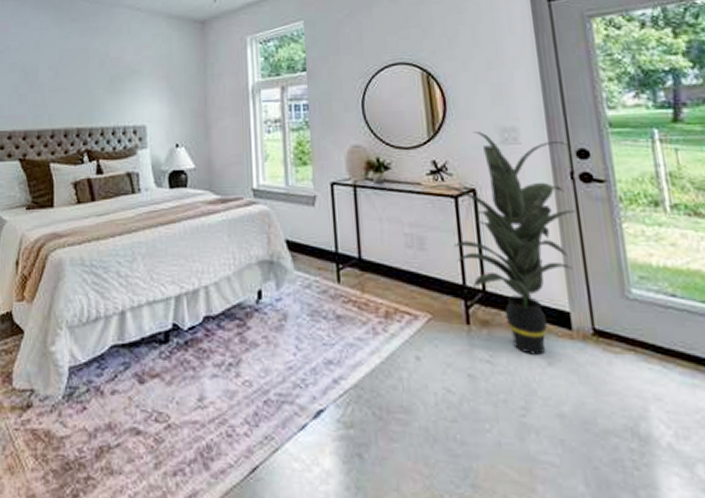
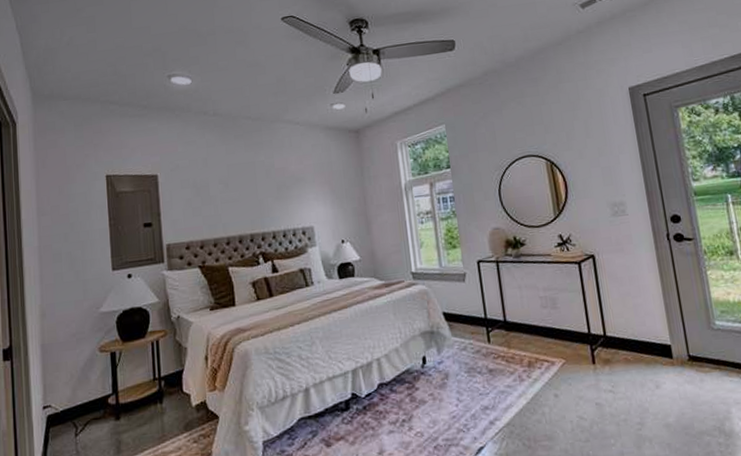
indoor plant: present [430,132,576,355] -> none [558,208,672,382]

